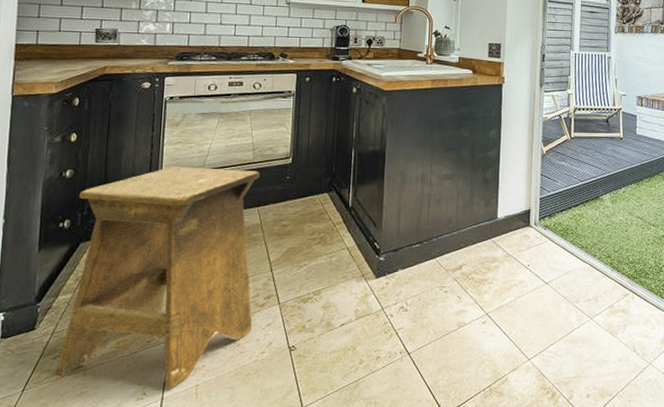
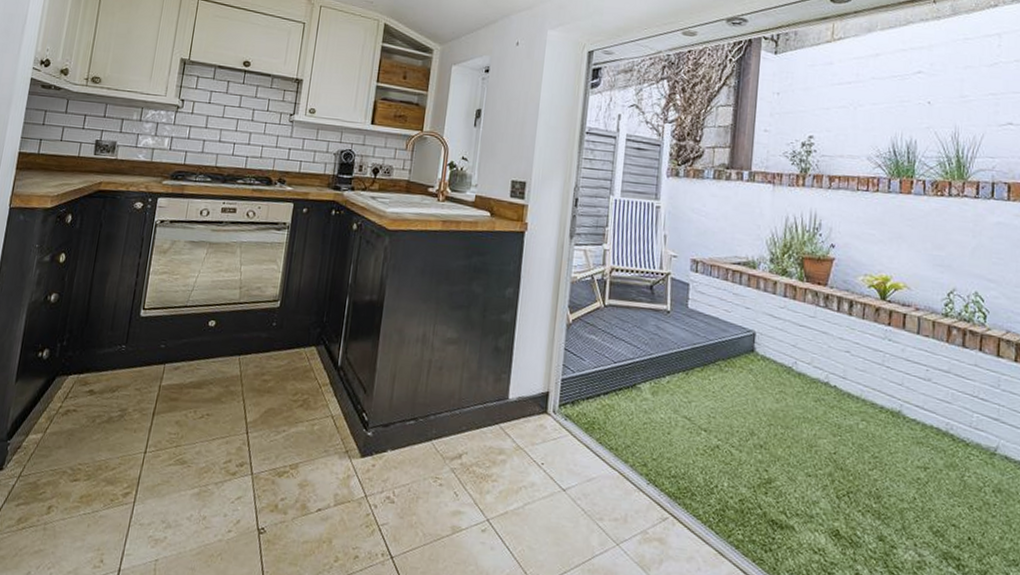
stool: present [58,167,260,389] -> none [19,299,245,560]

